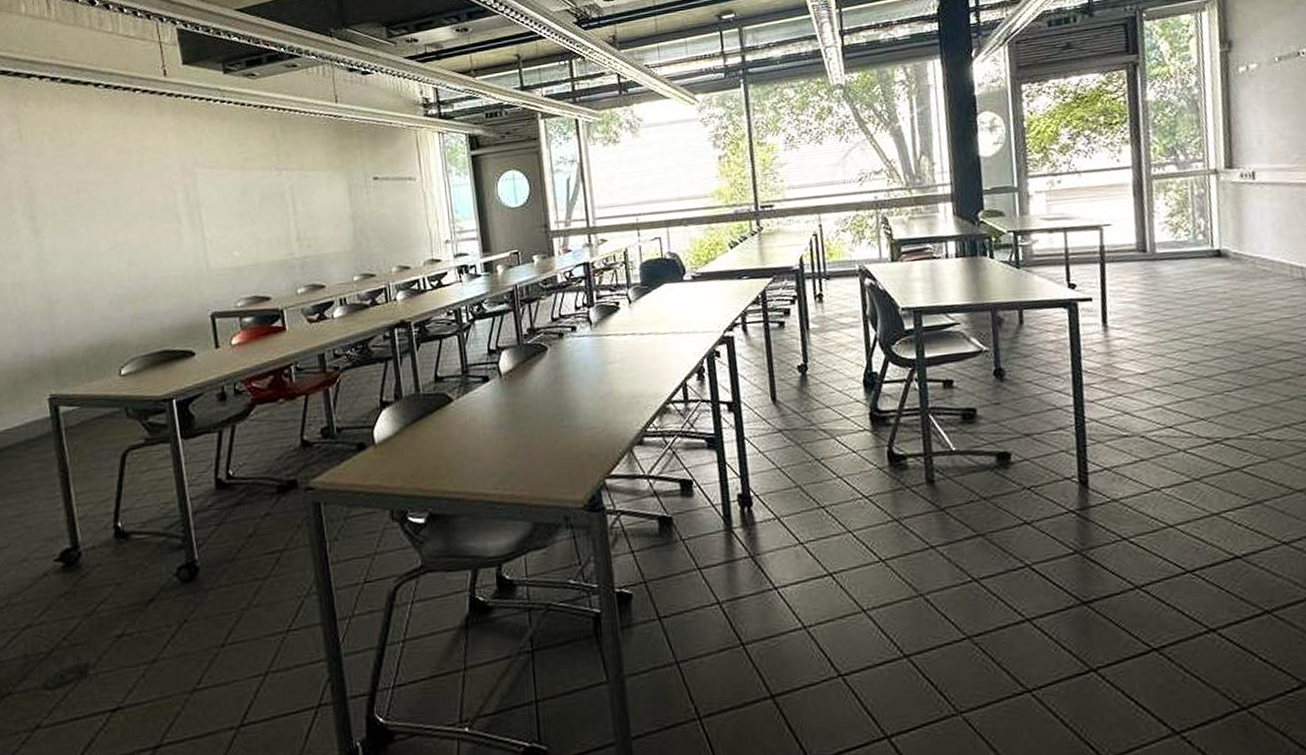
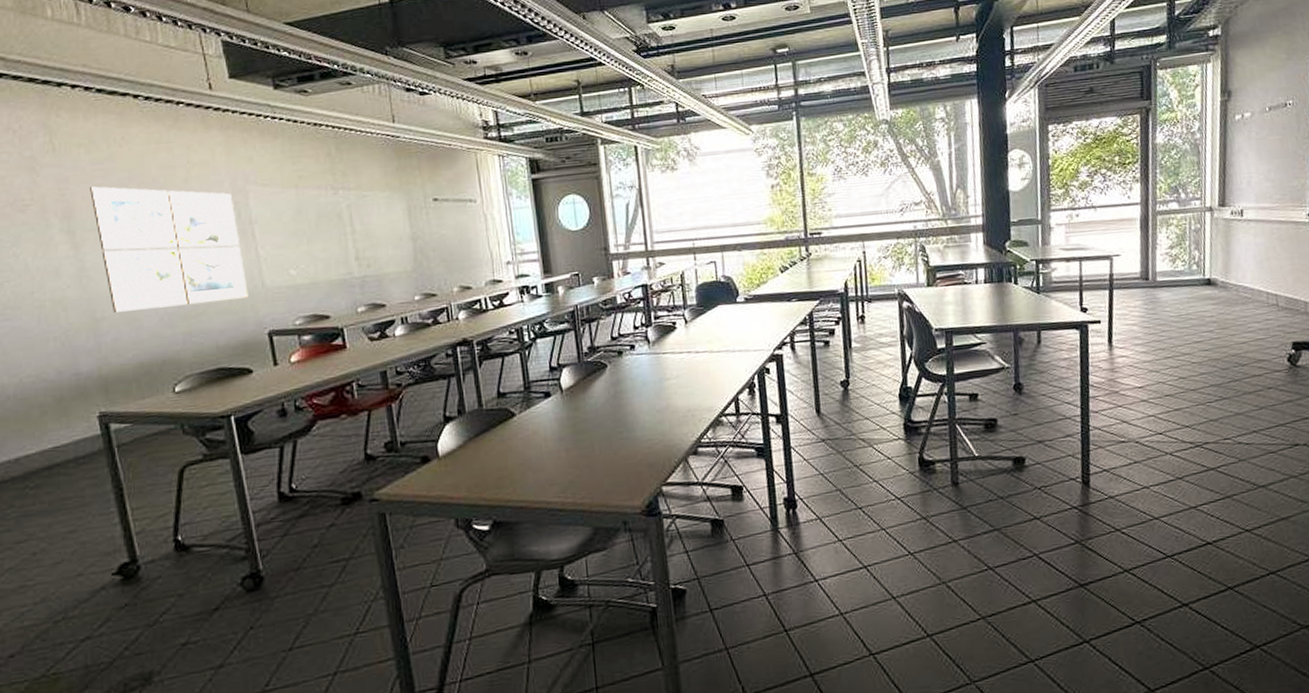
wall art: none [51,172,194,295] -> present [90,186,249,312]

